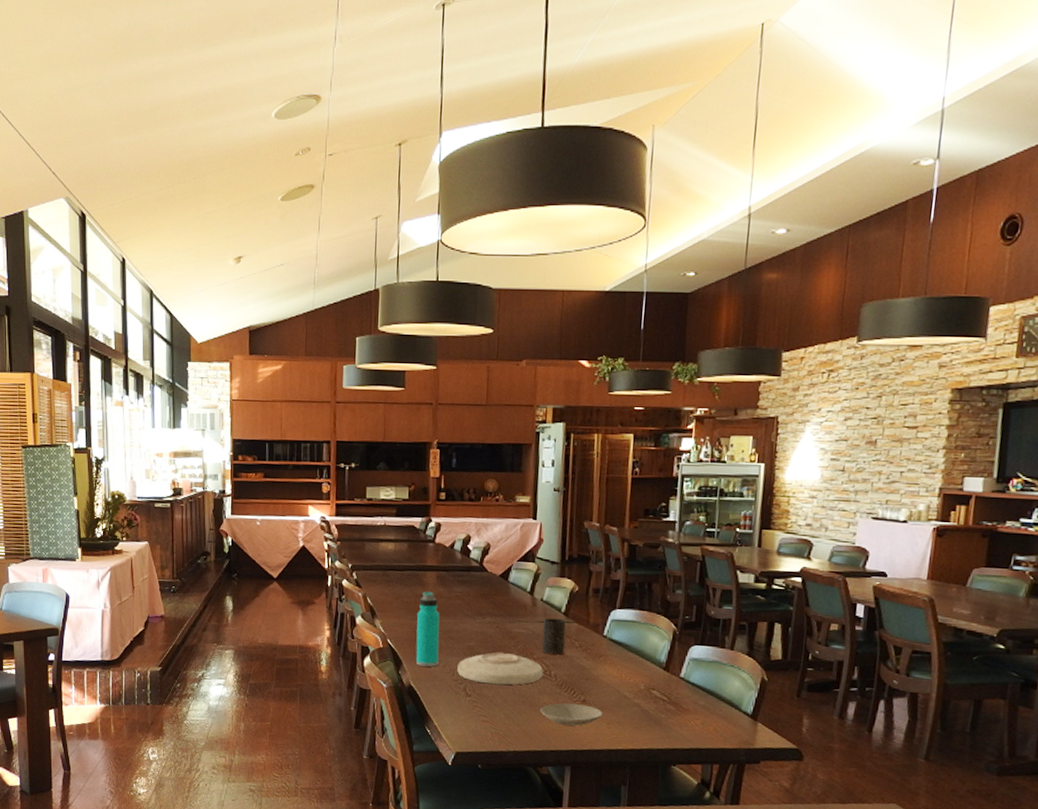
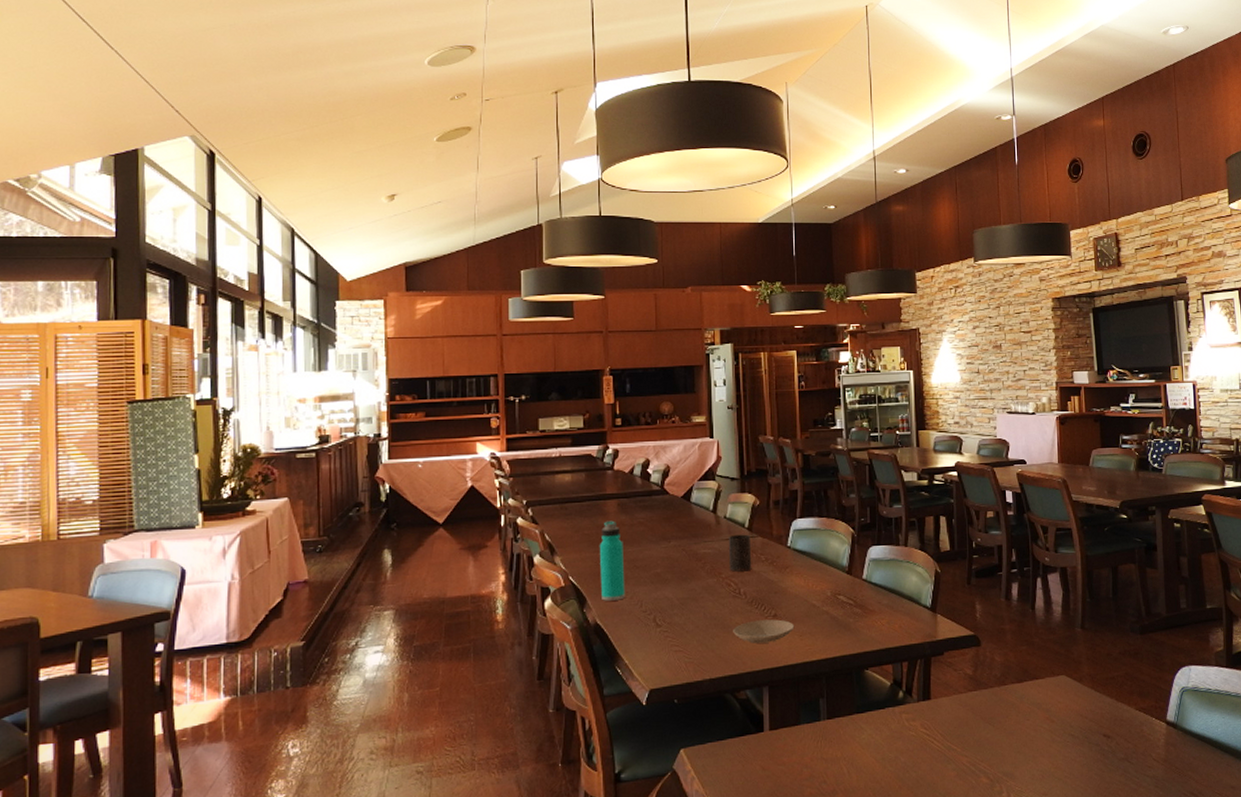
plate: present [457,652,543,685] -> none [645,575,733,611]

